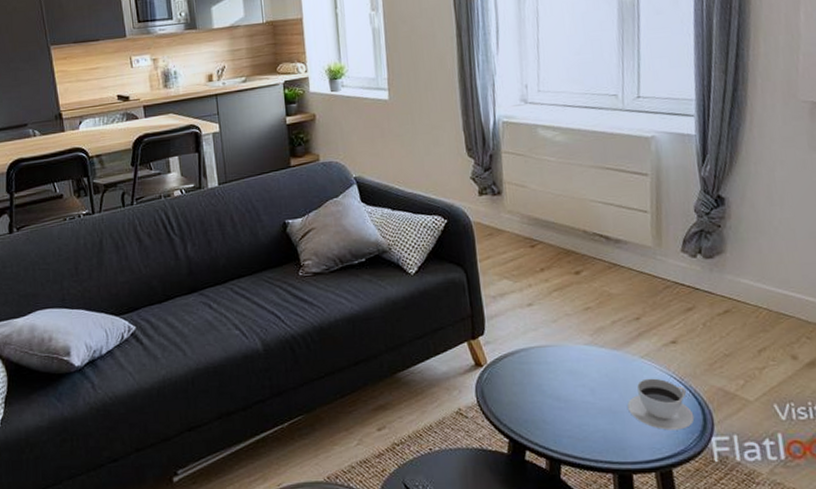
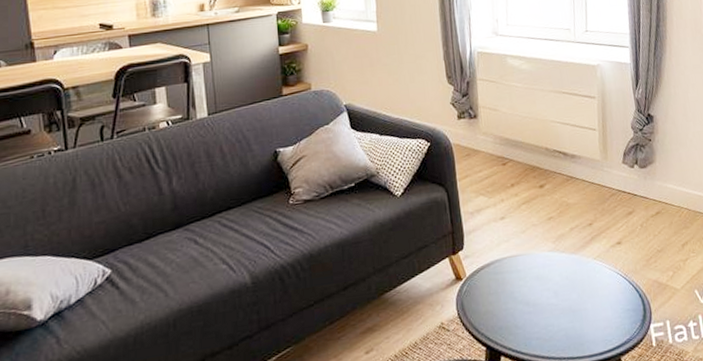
teacup: present [627,378,695,431] -> none [584,276,637,323]

